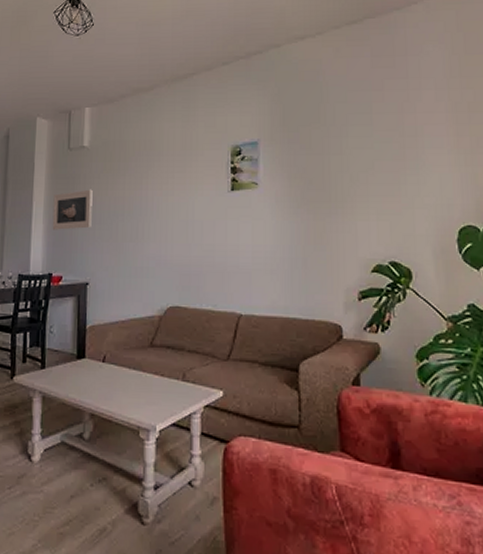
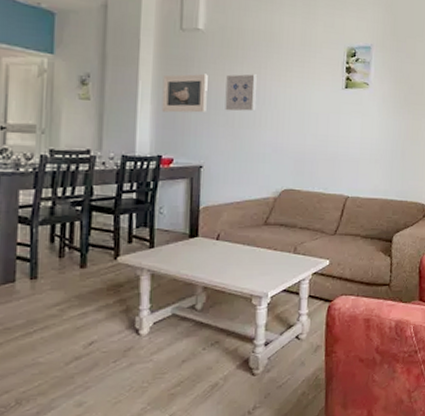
wall art: none [109,185,138,225] -> present [225,74,257,112]

